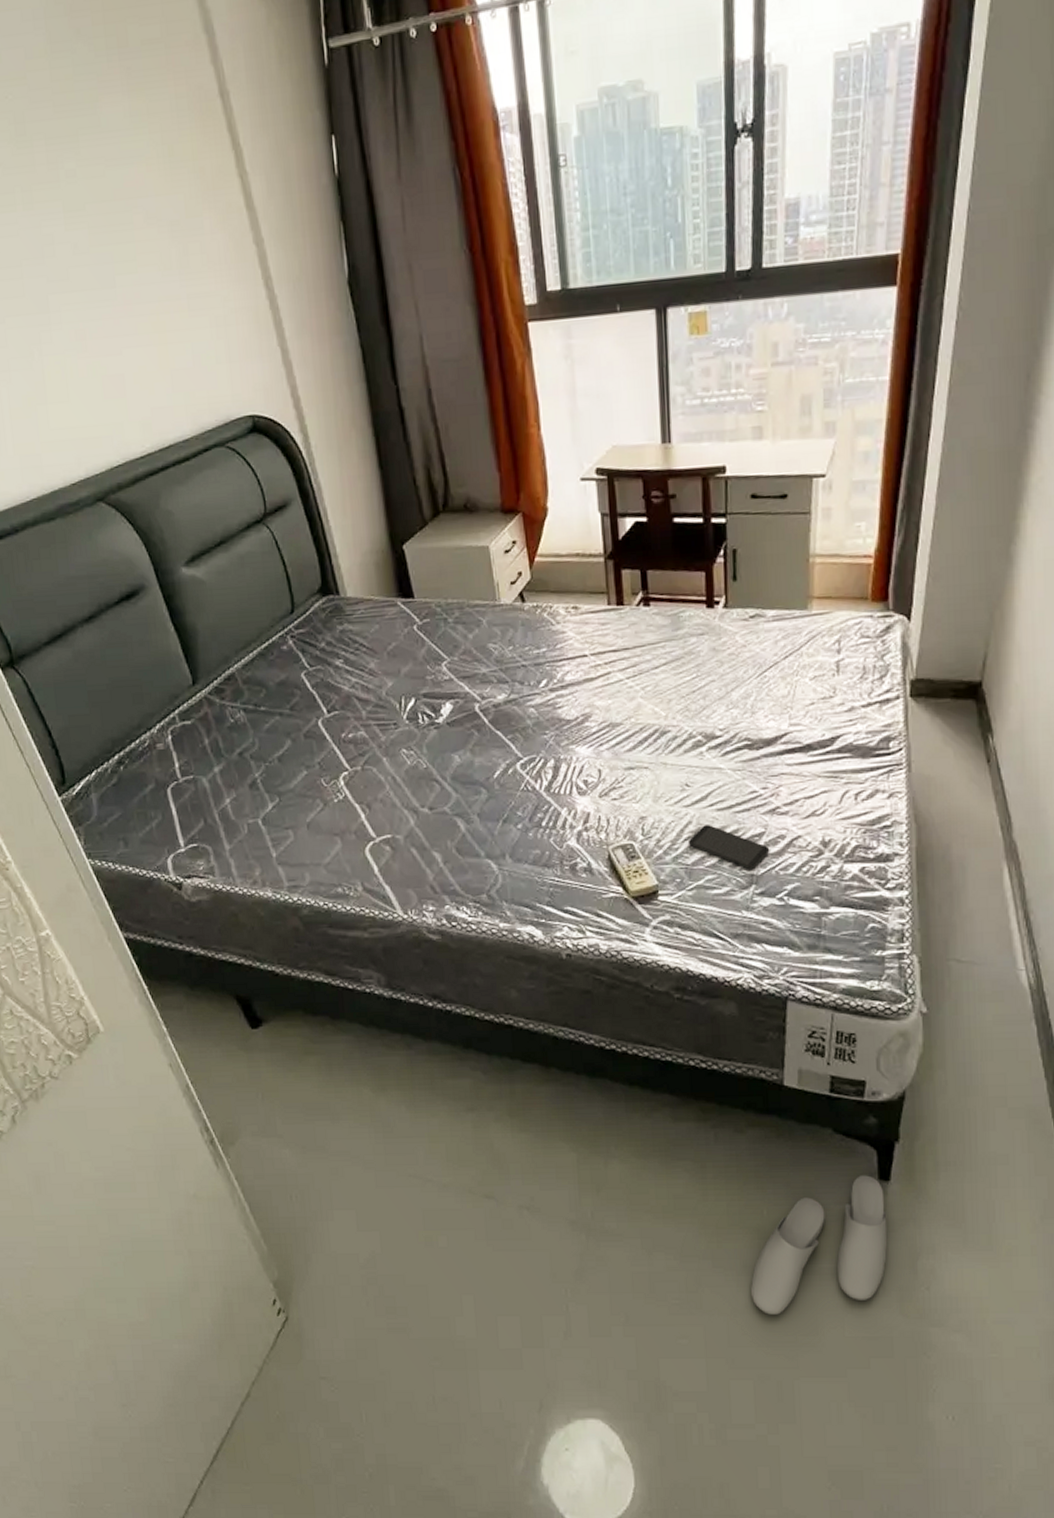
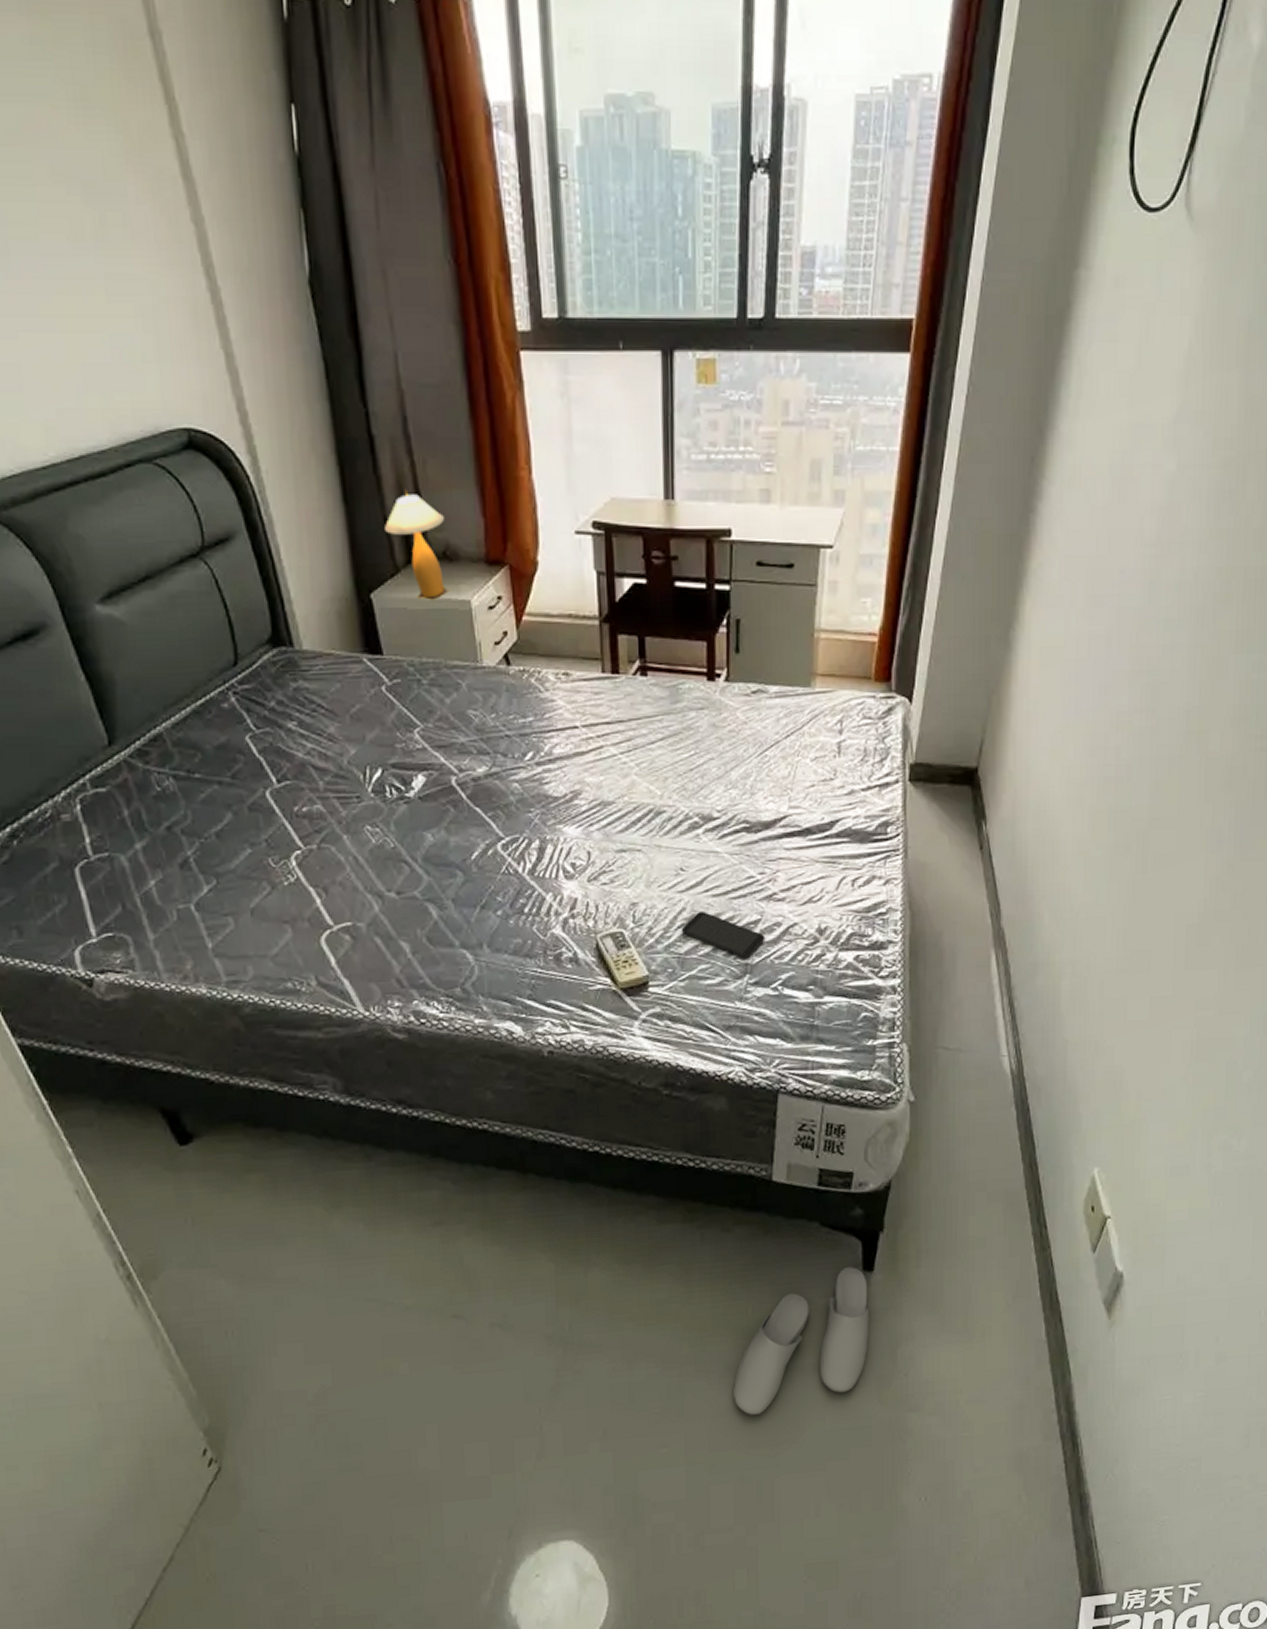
table lamp: none [414,452,467,547] -> present [385,489,446,599]

